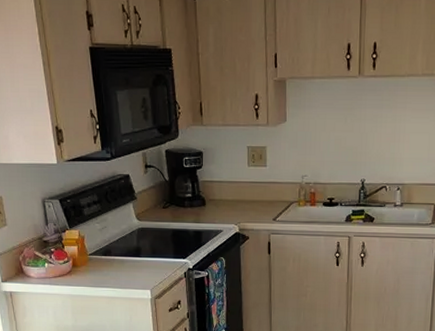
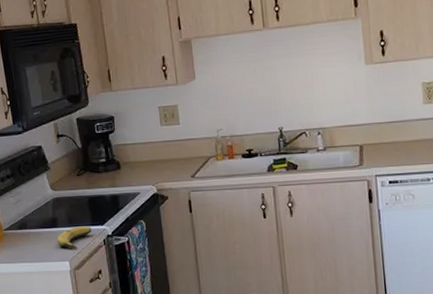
banana: none [140,258,174,279] -> present [57,226,92,249]

